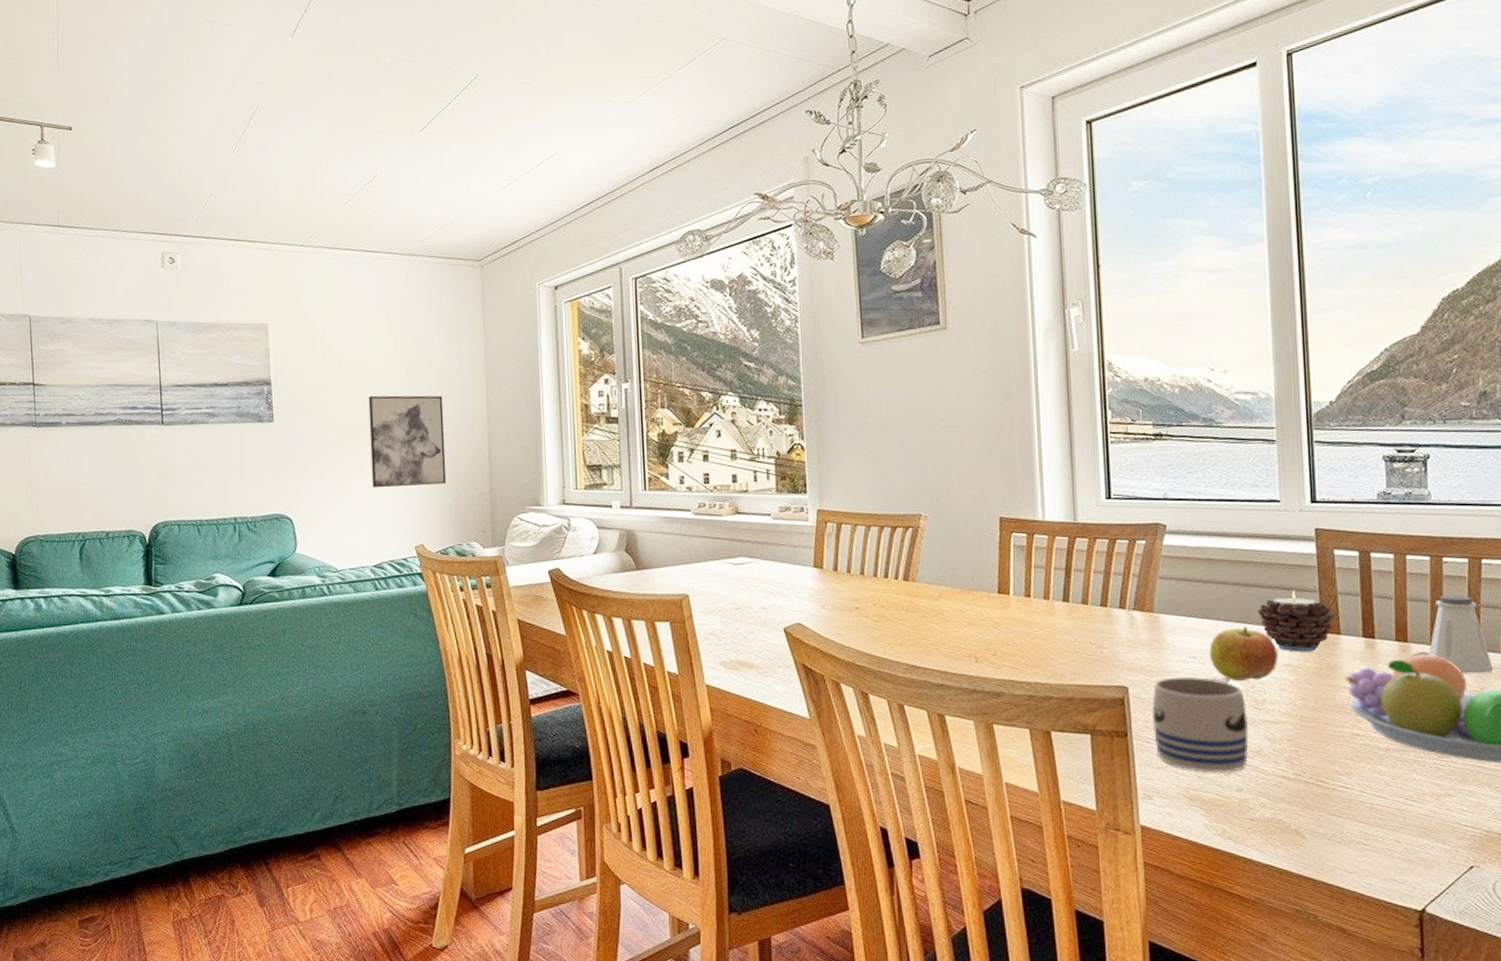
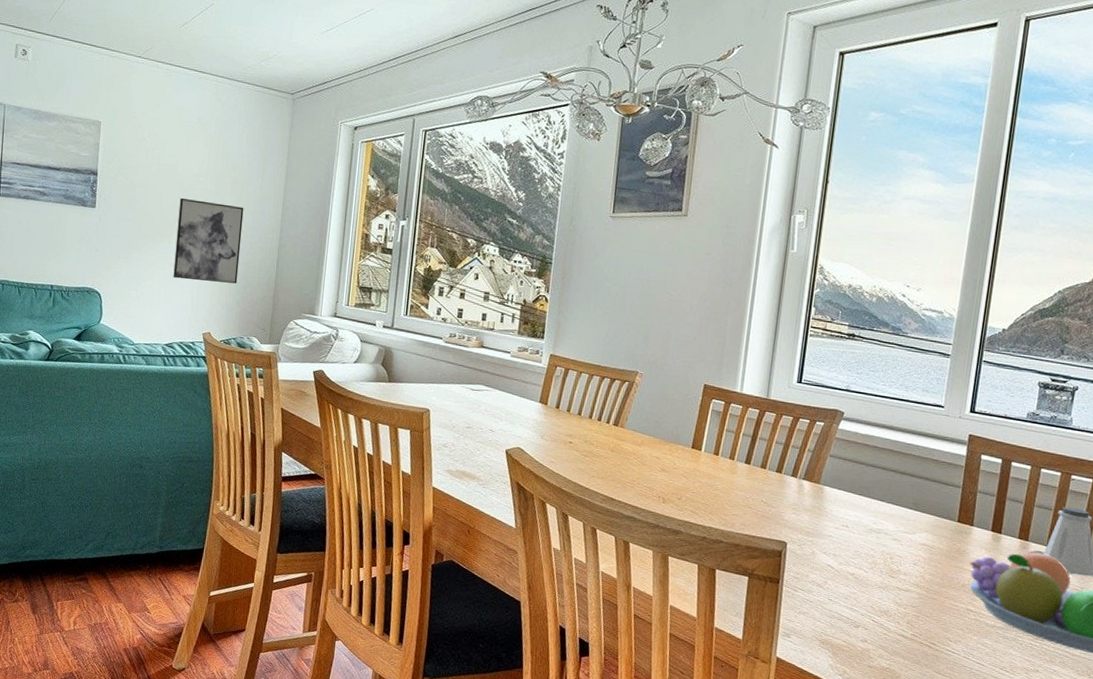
mug: present [1152,676,1249,773] -> none [801,540,883,625]
apple: present [1209,627,1278,681] -> none [859,507,918,553]
candle: present [1258,590,1335,652] -> none [907,483,972,537]

